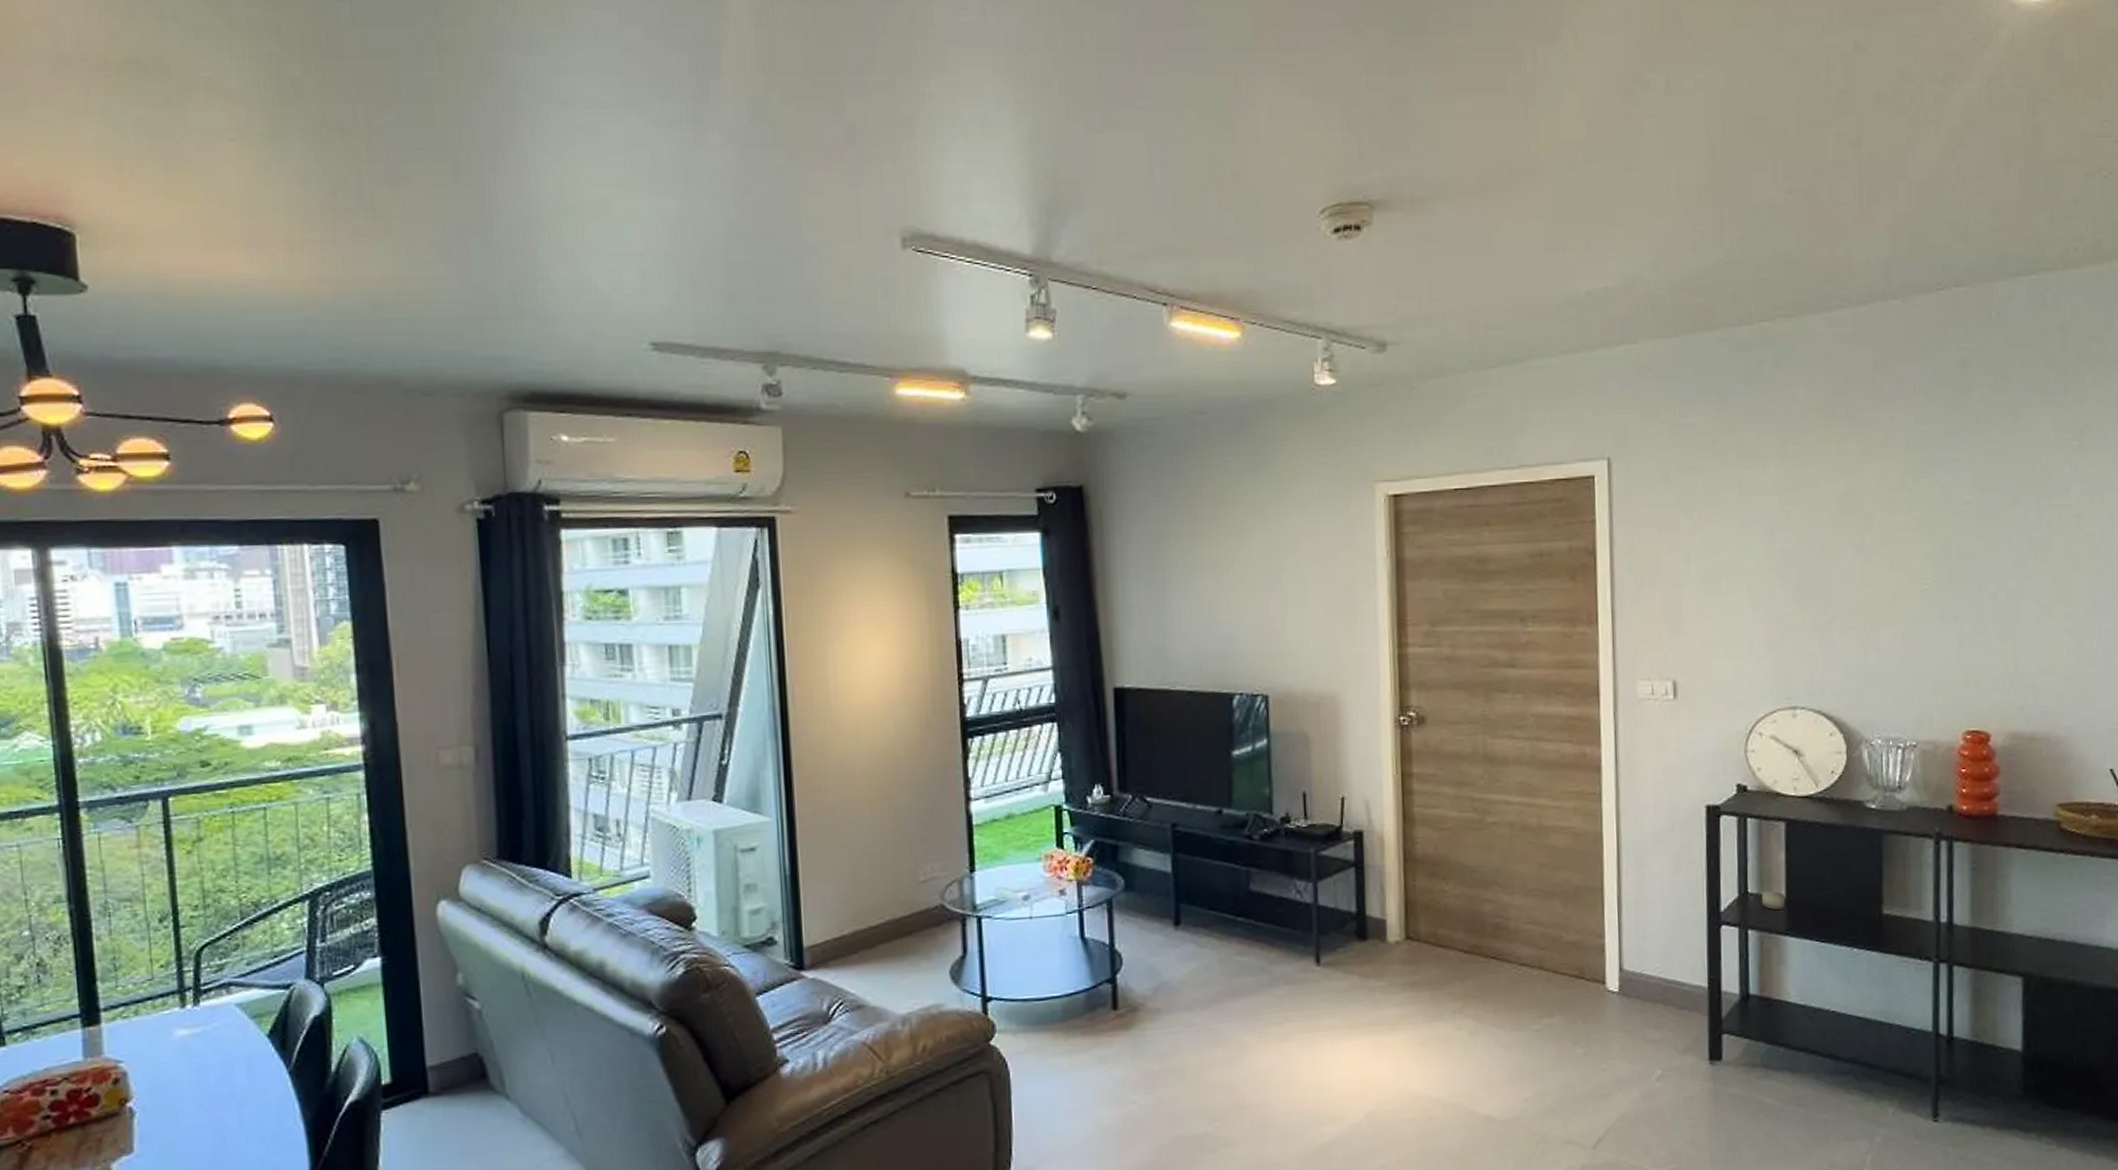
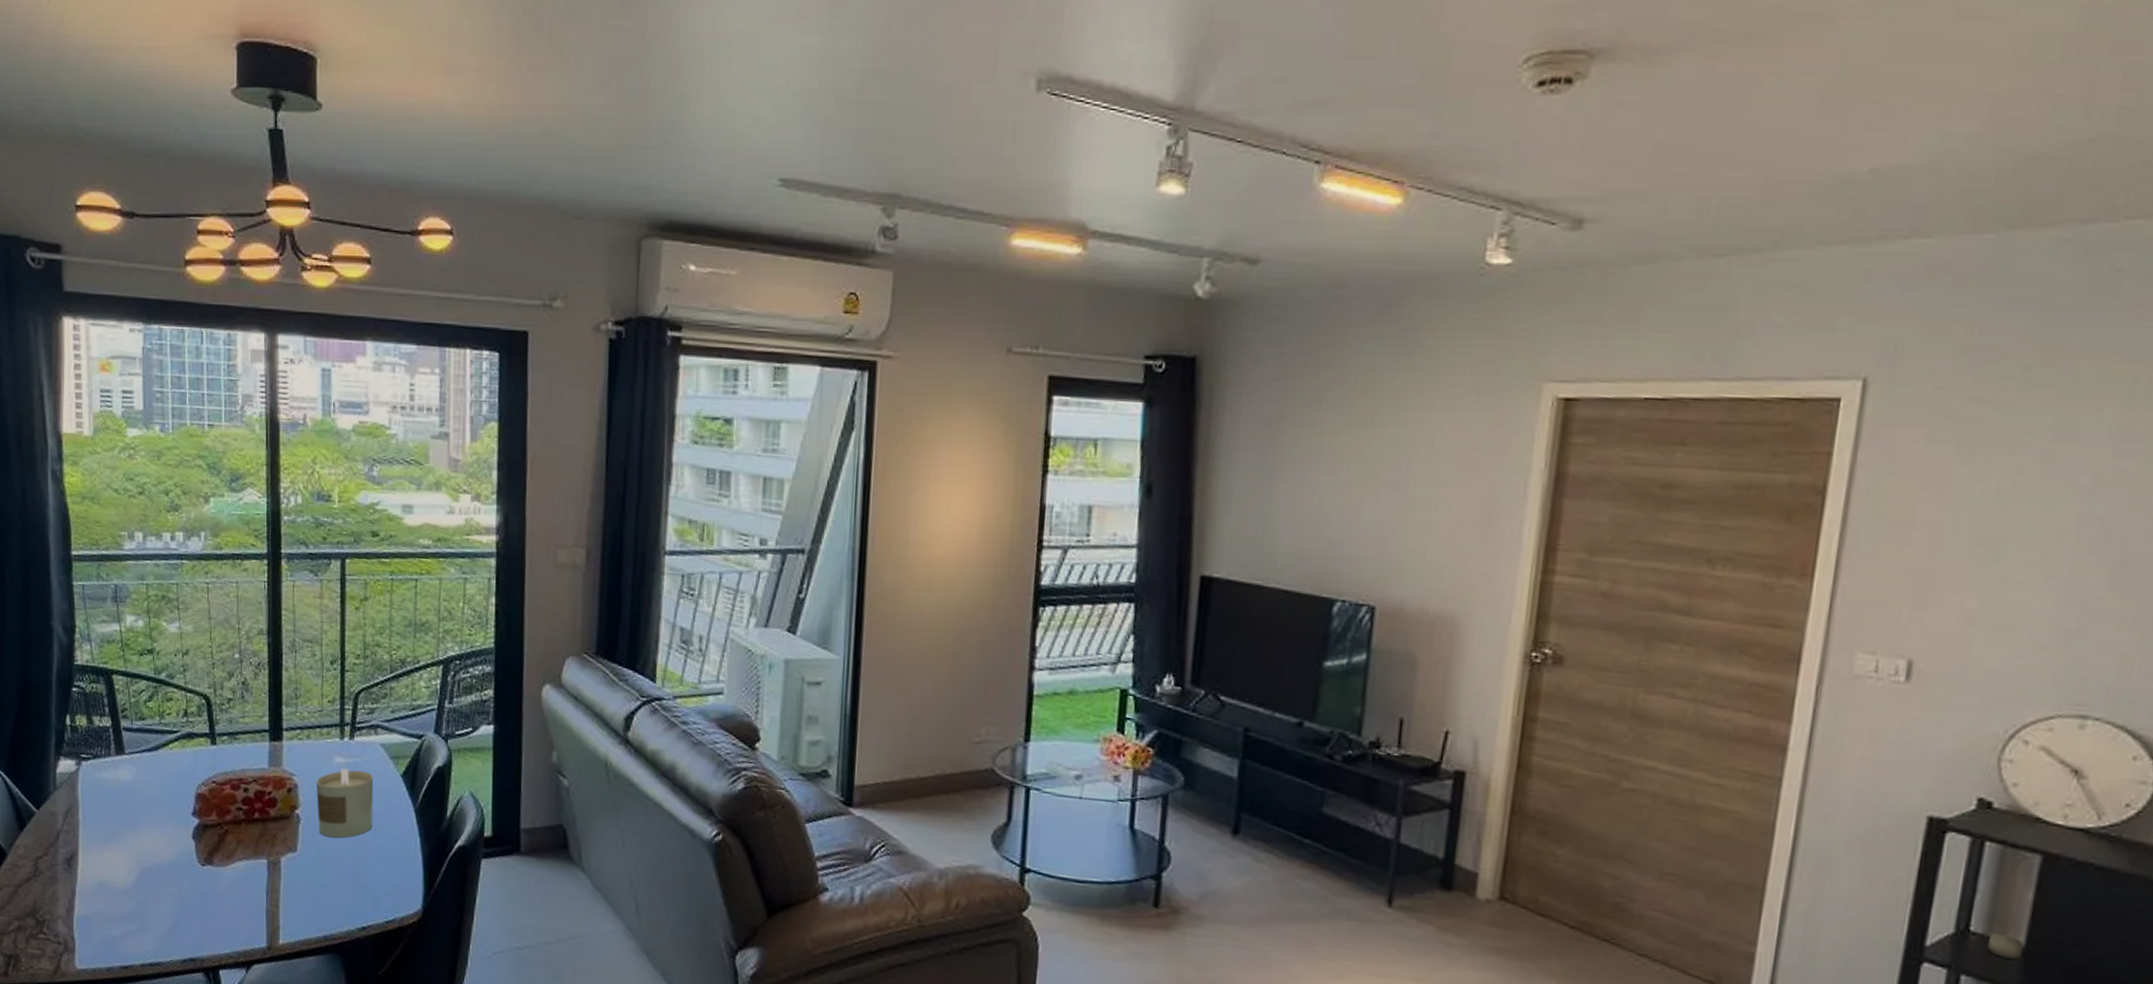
candle: none [153,1039,235,1127] -> present [316,768,374,838]

